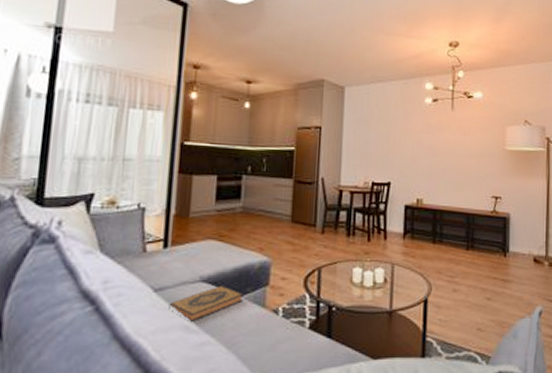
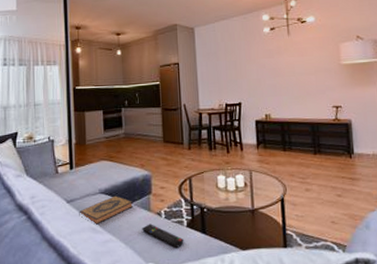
remote control: none [251,323,303,354] -> present [142,224,184,248]

